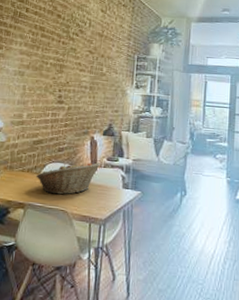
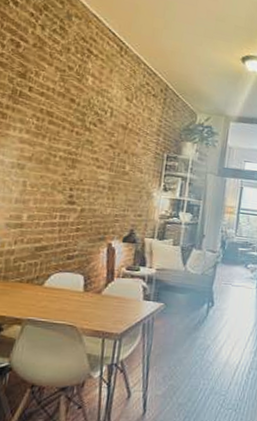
fruit basket: present [36,162,101,195] -> none [38,272,119,309]

